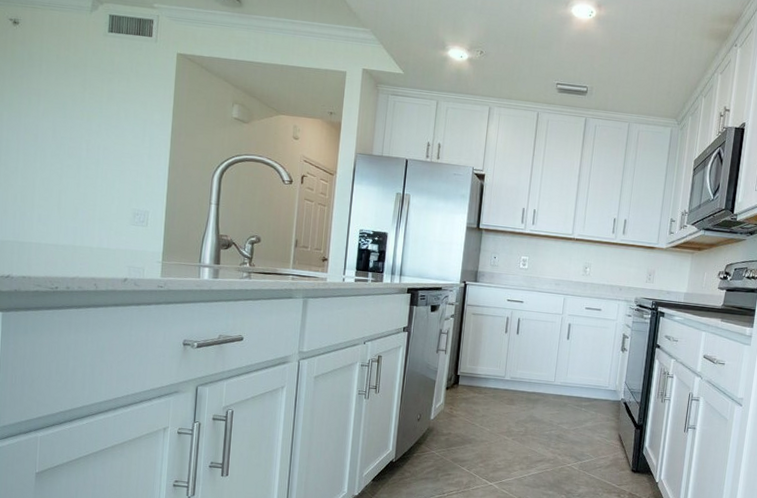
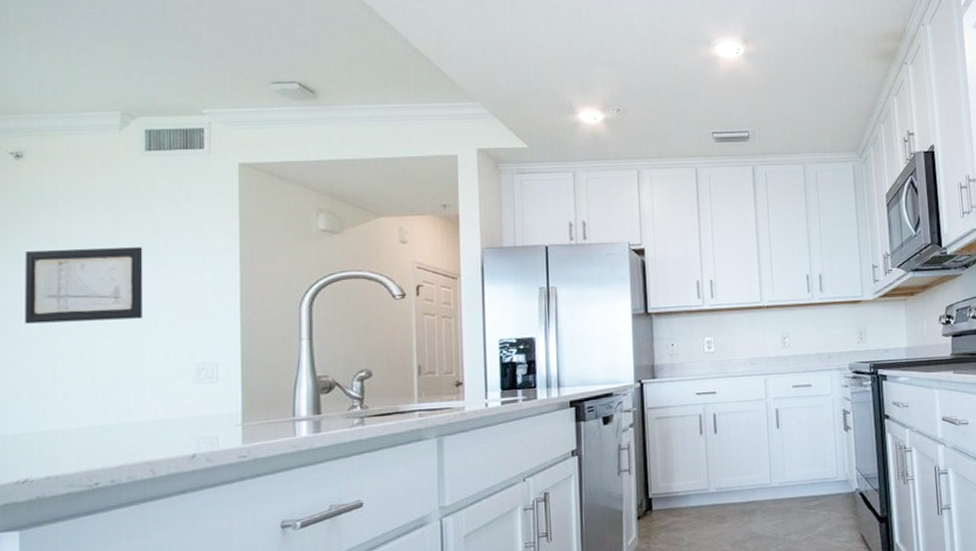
wall art: none [14,101,101,167] -> present [25,247,144,324]

